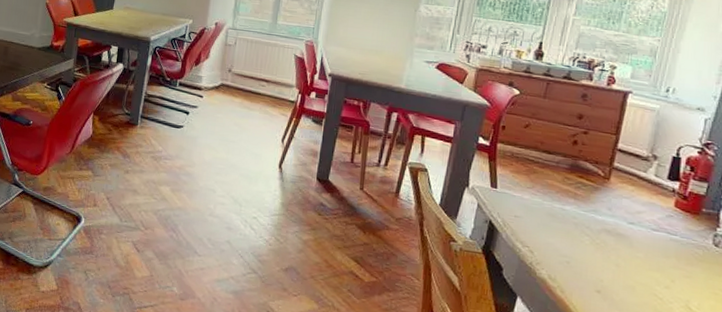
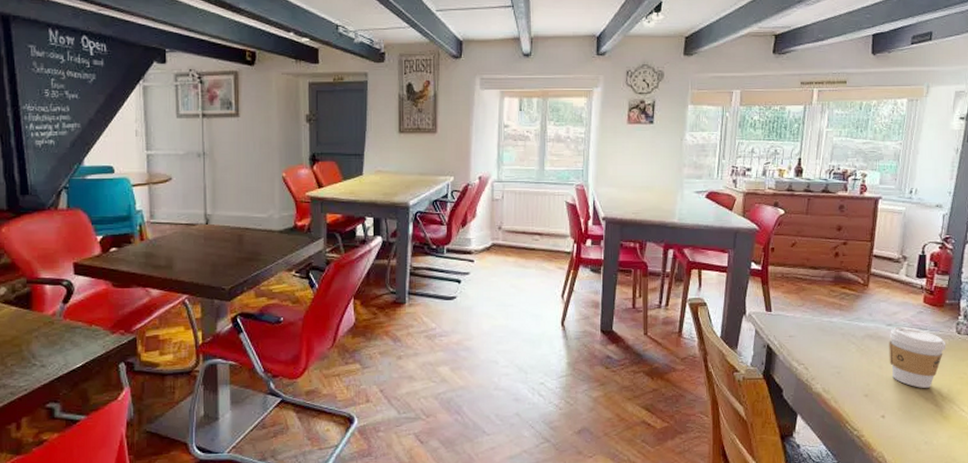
coffee cup: none [628,226,700,297] -> present [889,326,946,388]

